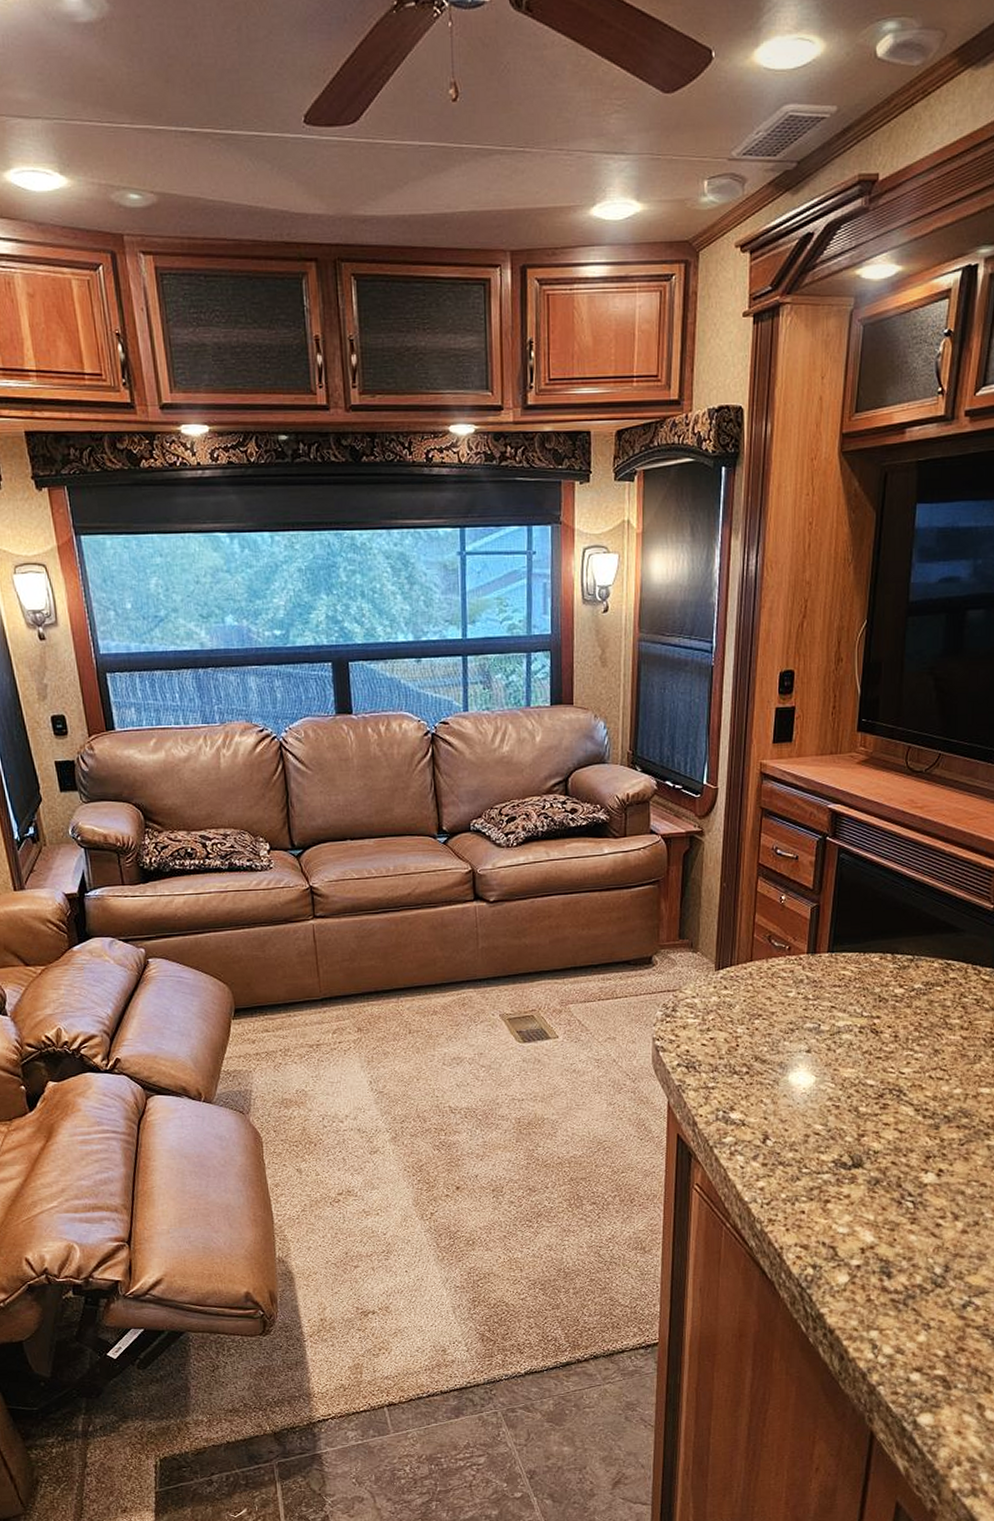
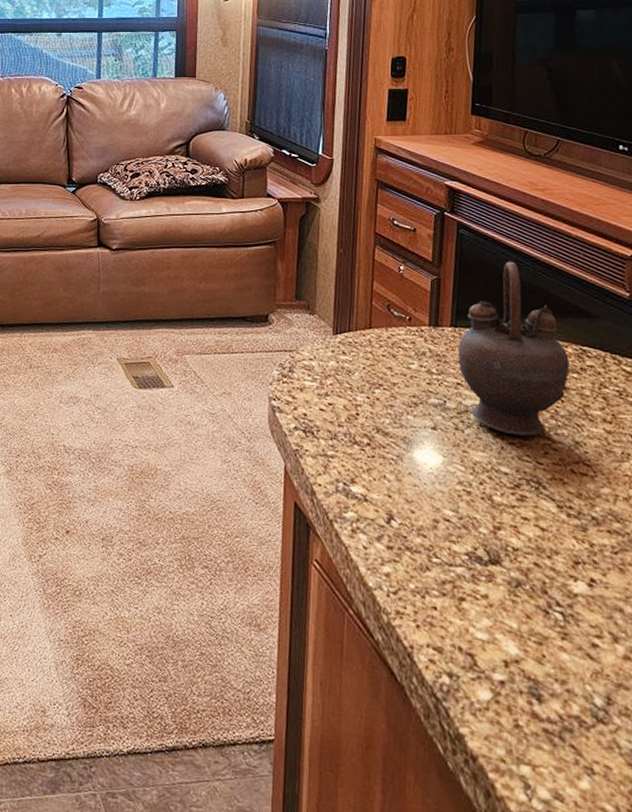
teapot: none [833,882,935,1050] -> present [458,261,570,436]

